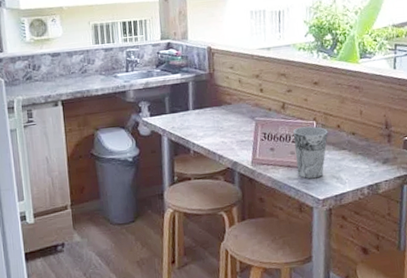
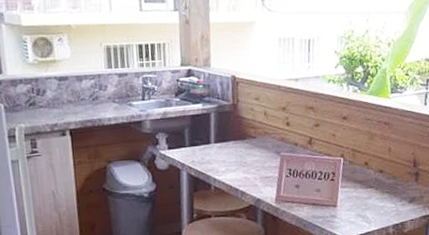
cup: present [293,126,329,179] -> none [320,163,356,218]

